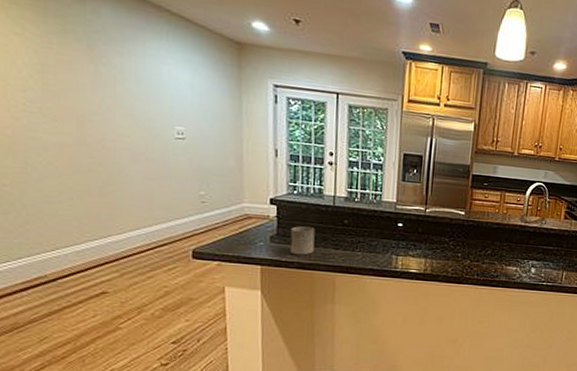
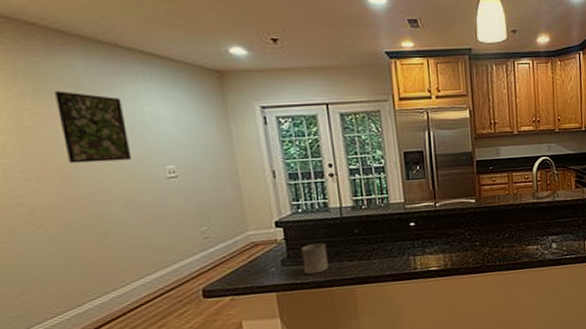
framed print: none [81,35,145,115] -> present [55,91,132,164]

